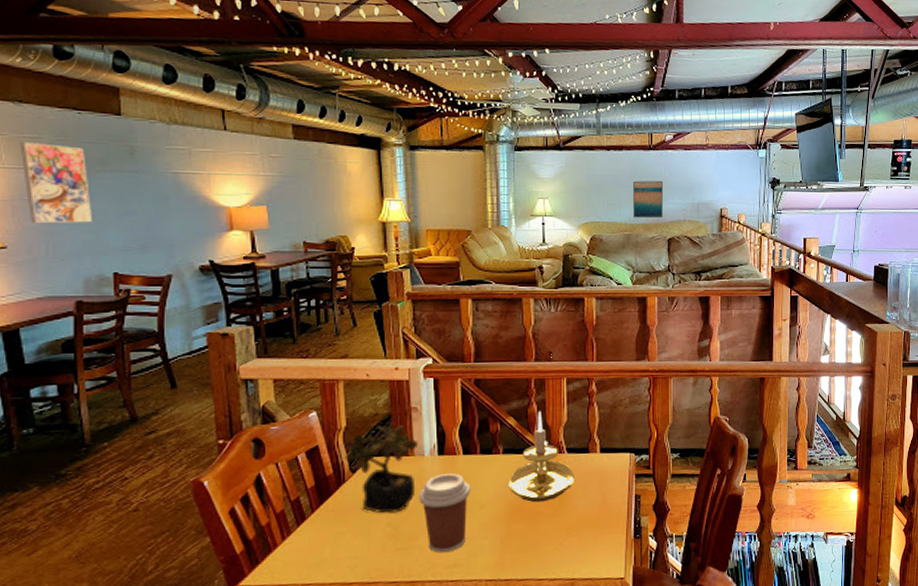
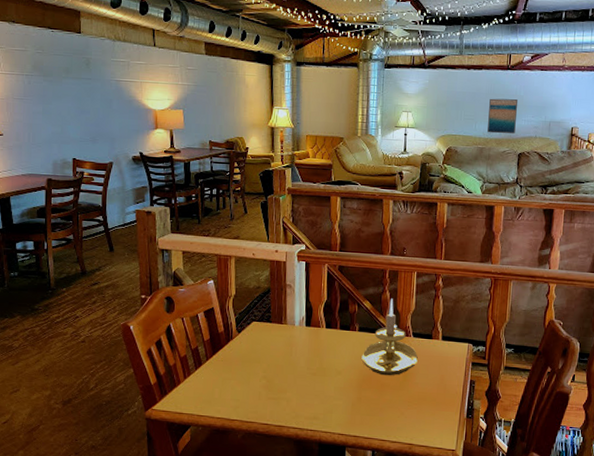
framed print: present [19,142,93,223] -> none [12,54,60,119]
succulent plant: present [345,423,419,514] -> none [233,296,291,369]
coffee cup: present [419,473,471,553] -> none [288,342,331,407]

